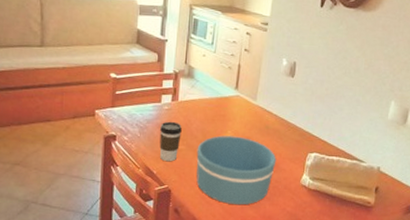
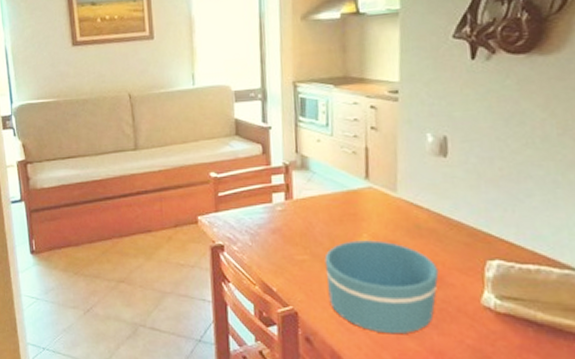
coffee cup: present [159,121,182,162] -> none [274,225,303,276]

